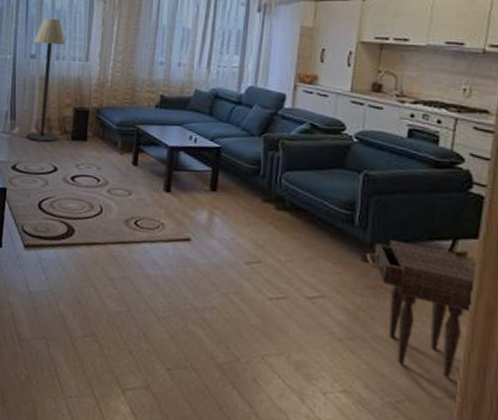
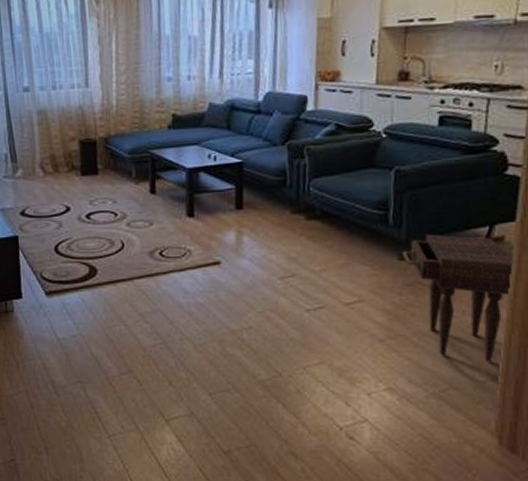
floor lamp: present [26,18,67,142] -> none [25,43,66,182]

